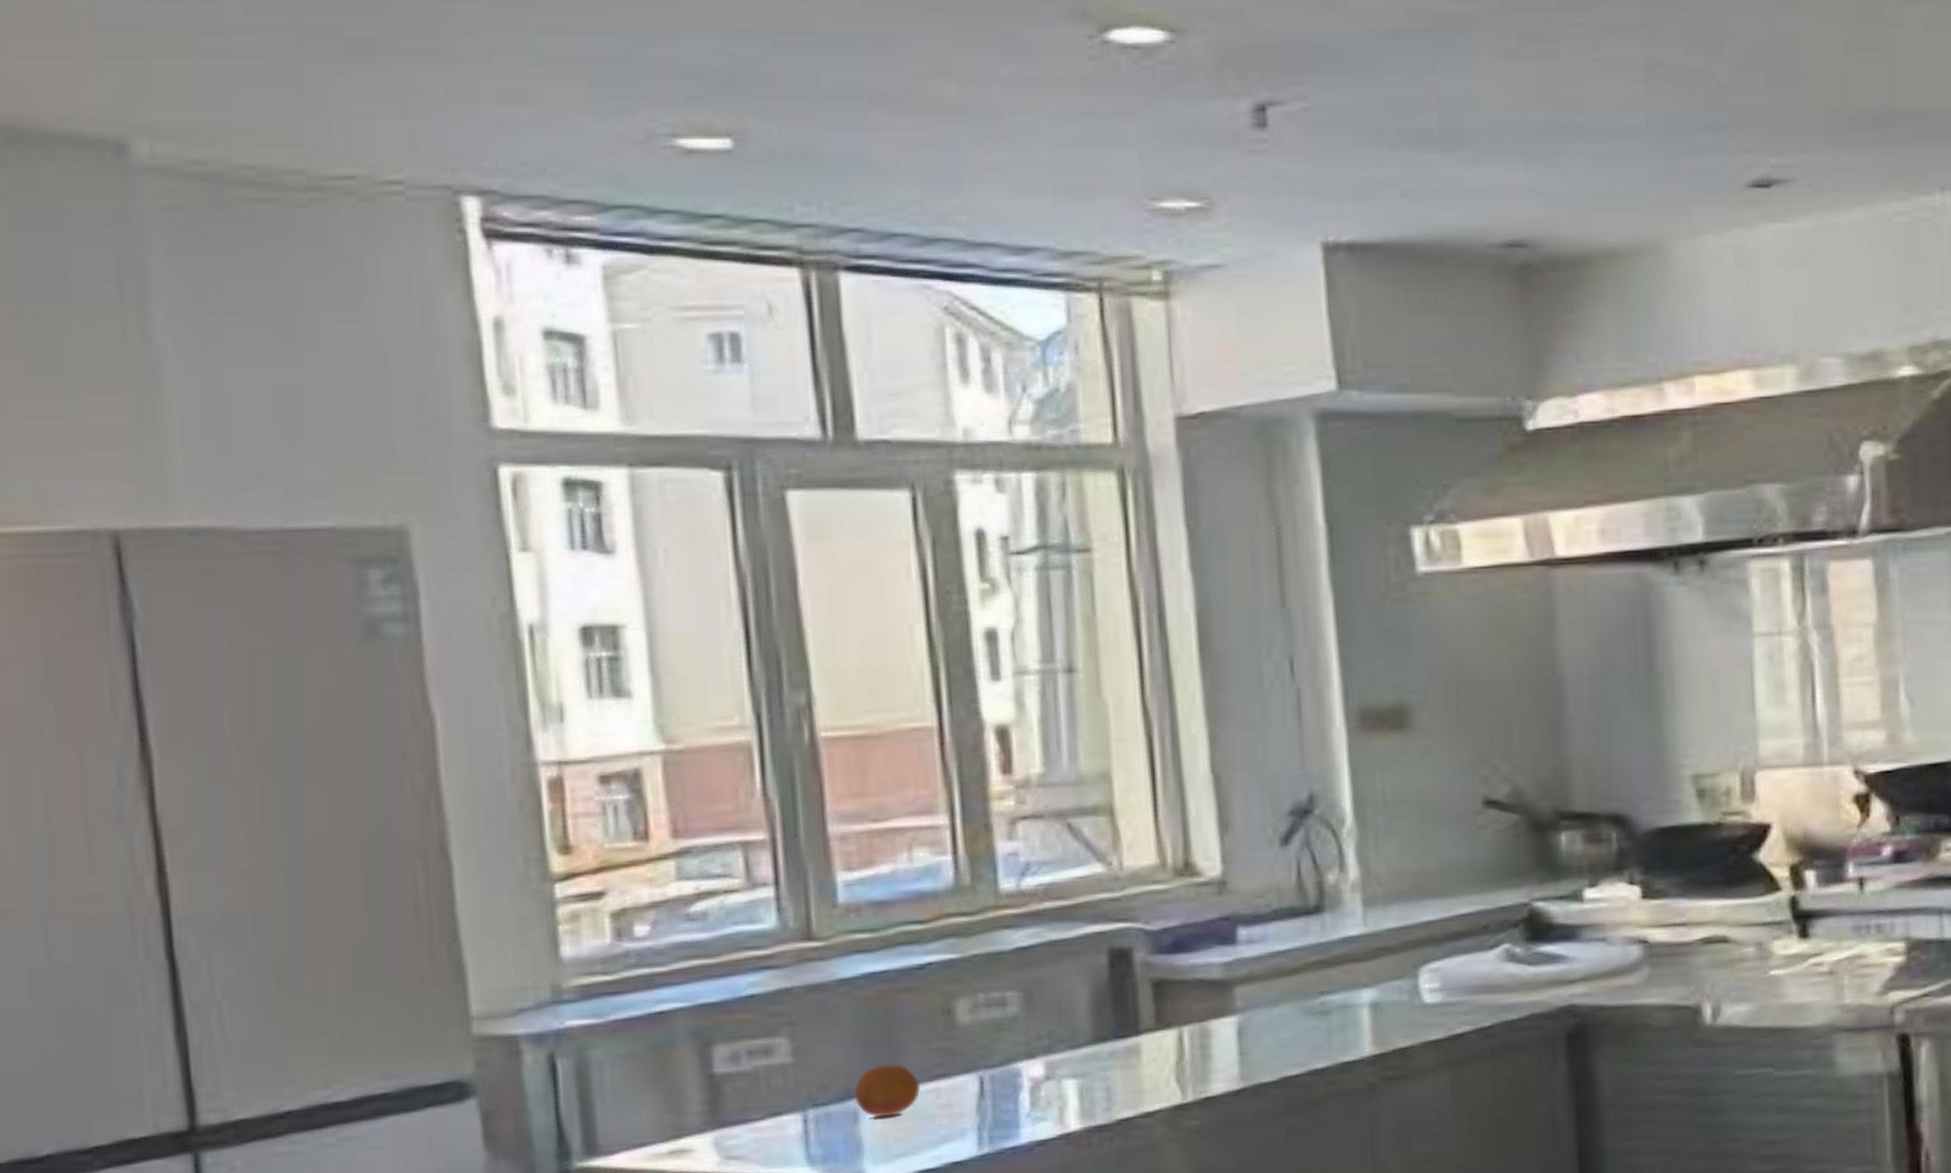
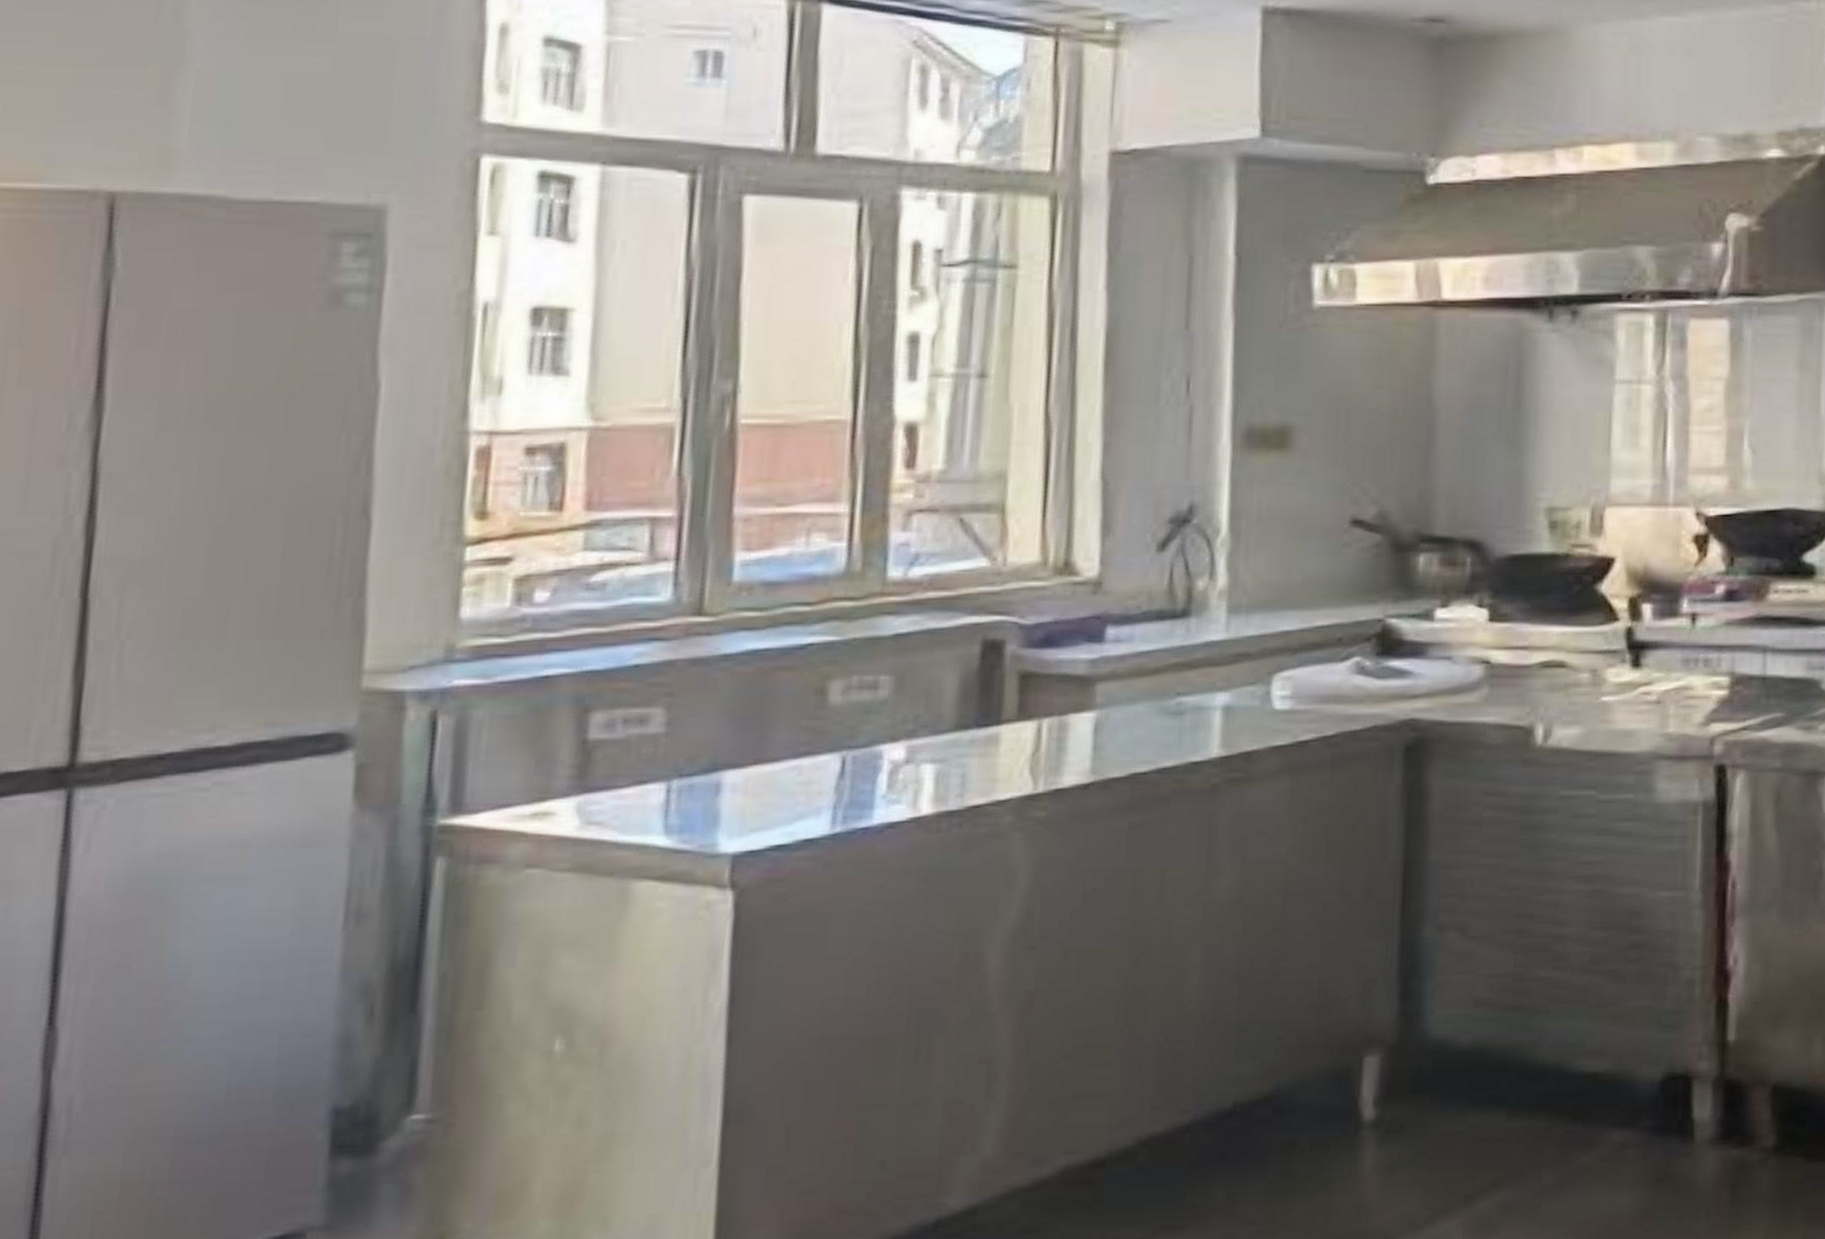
fruit: present [854,1063,921,1118] -> none [719,739,785,791]

